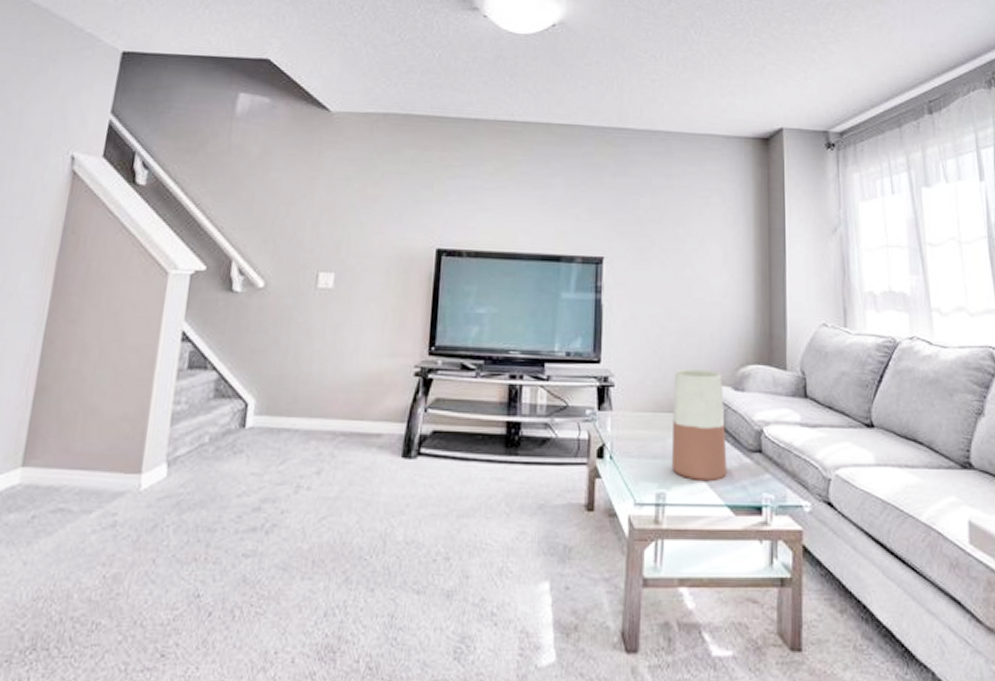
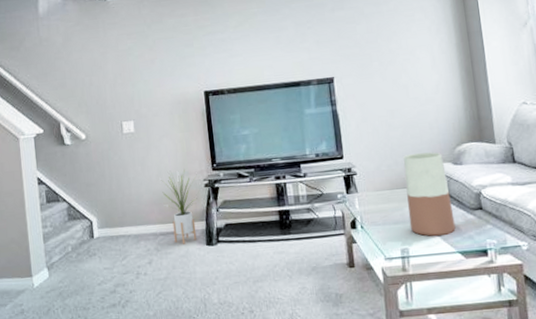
house plant: none [355,348,402,452] -> present [161,169,197,244]

